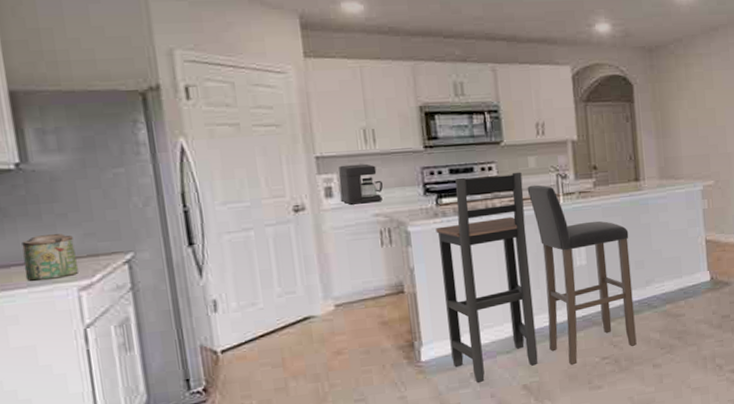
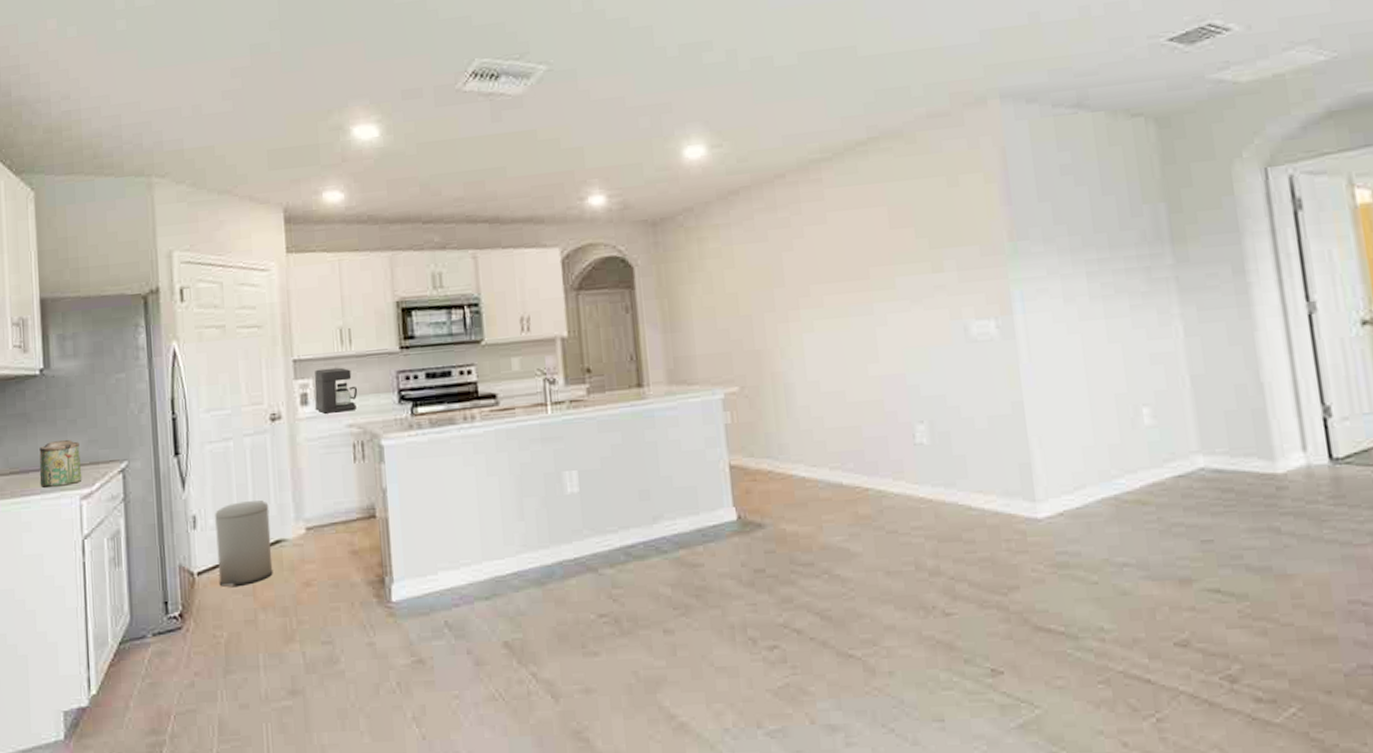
pedal bin: none [237,283,303,362] -> present [215,500,273,587]
bar stool: present [435,172,538,382] -> none [410,376,522,633]
bar stool: present [527,184,637,365] -> none [510,391,642,621]

